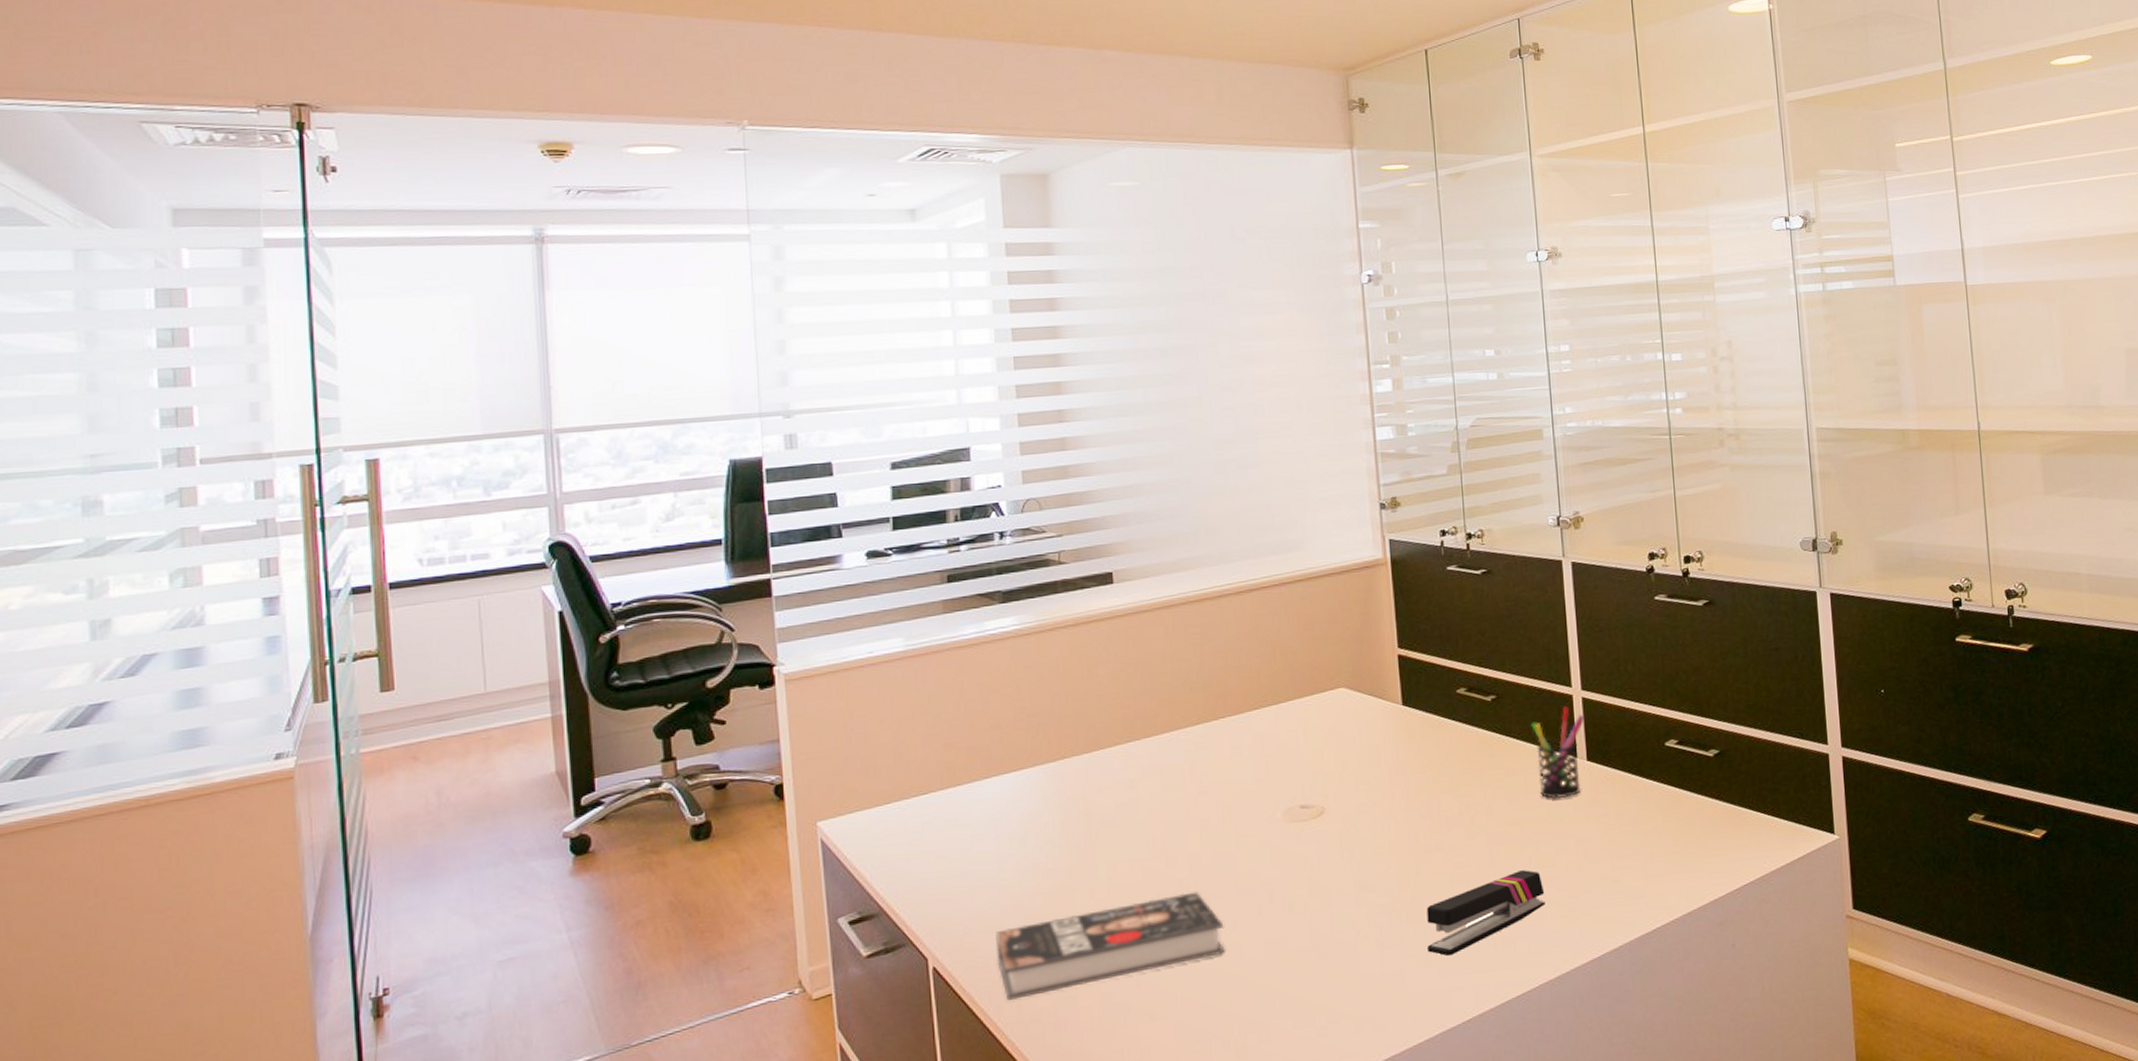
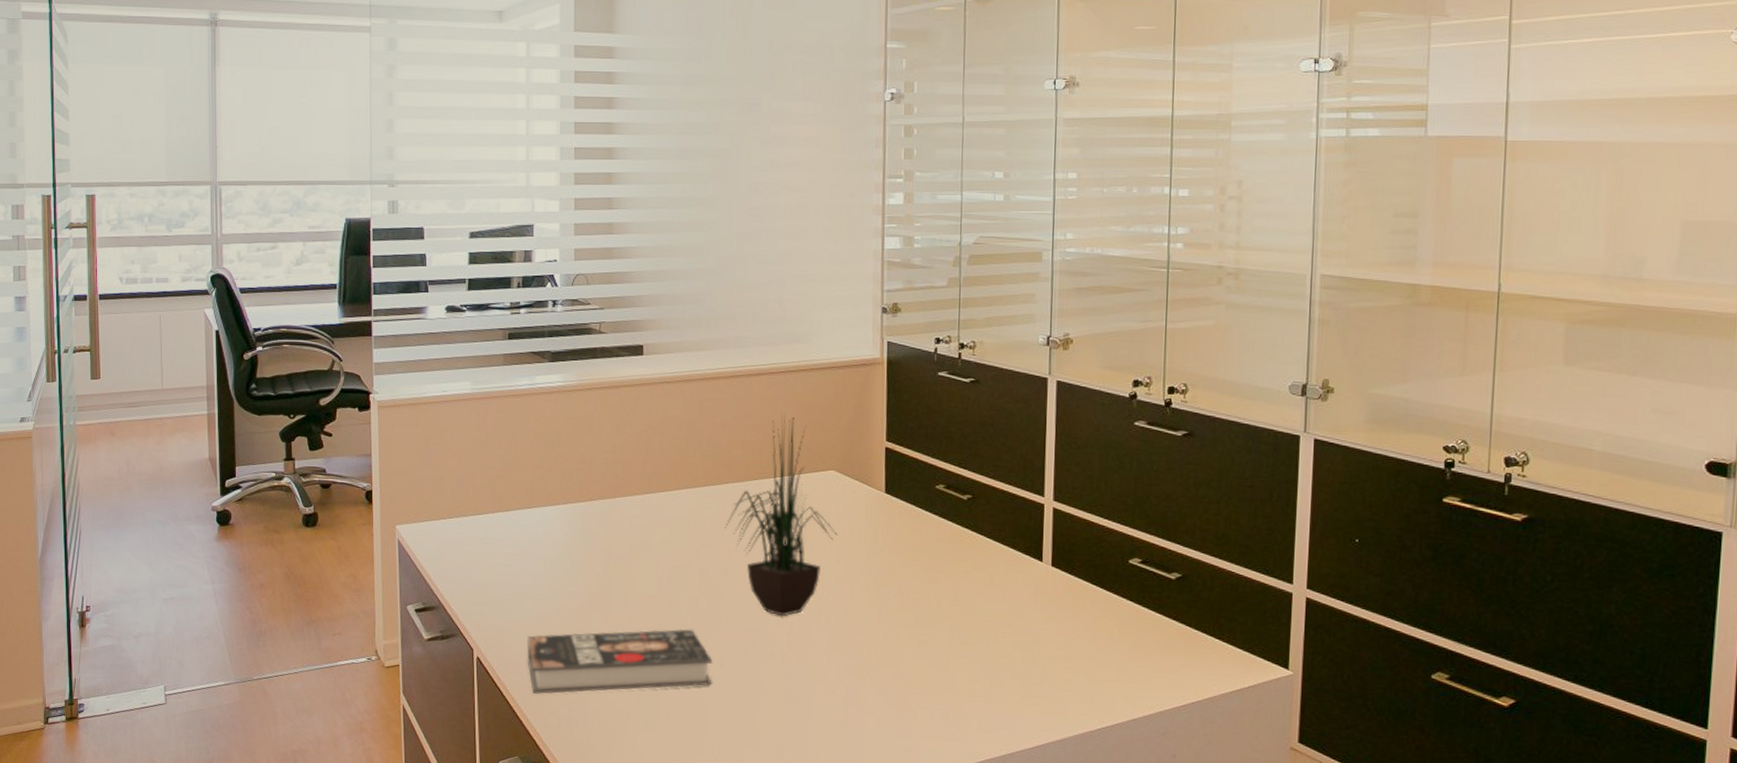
potted plant: none [1225,633,1355,861] -> present [725,416,838,617]
stapler: present [1426,870,1546,956] -> none [887,656,999,720]
pen holder: present [1531,706,1585,799] -> none [1002,514,1054,598]

